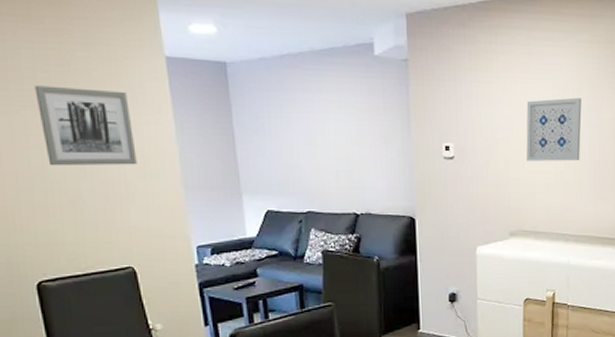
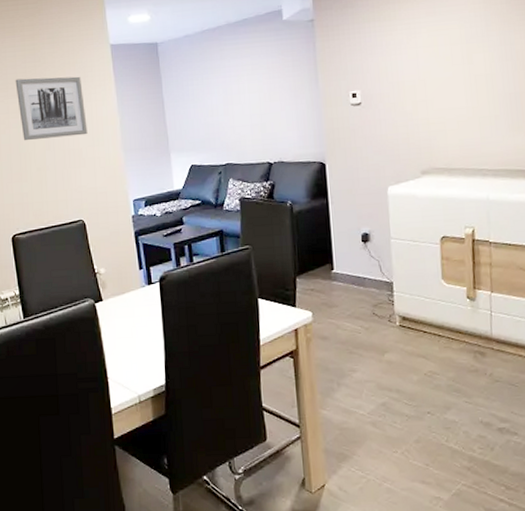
wall art: present [526,97,582,161] -> none [432,33,494,100]

